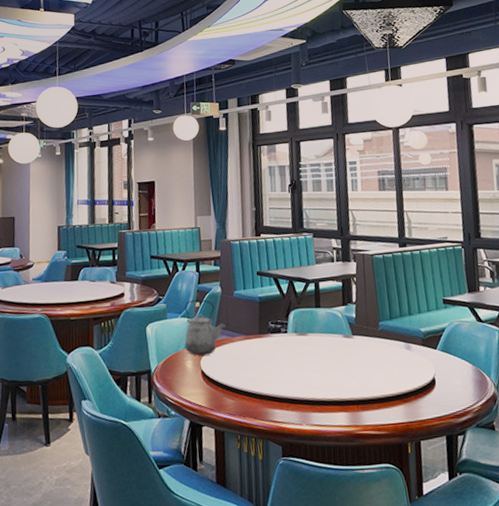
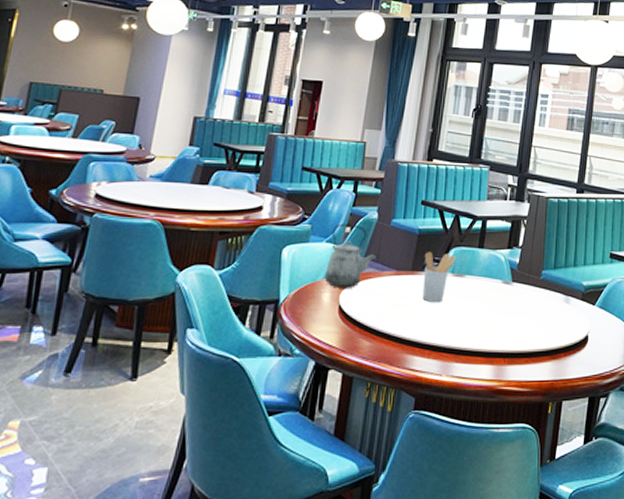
utensil holder: none [268,316,297,361] -> present [422,252,456,303]

